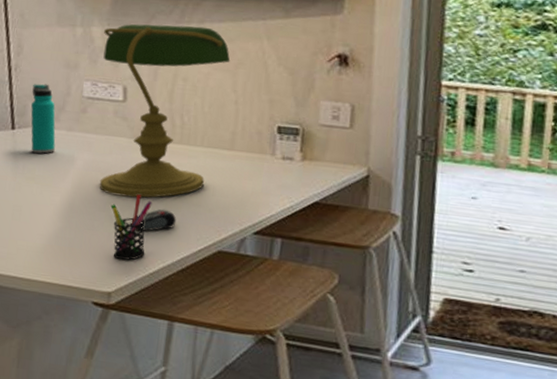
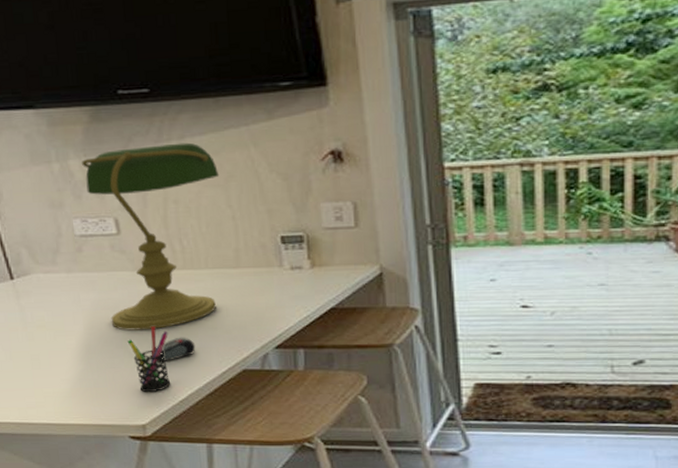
water bottle: present [30,84,56,154] -> none [21,228,59,300]

